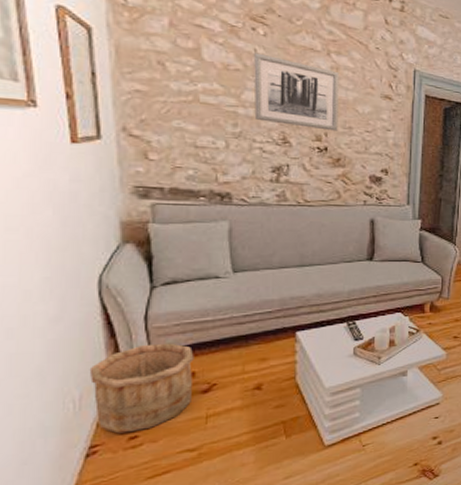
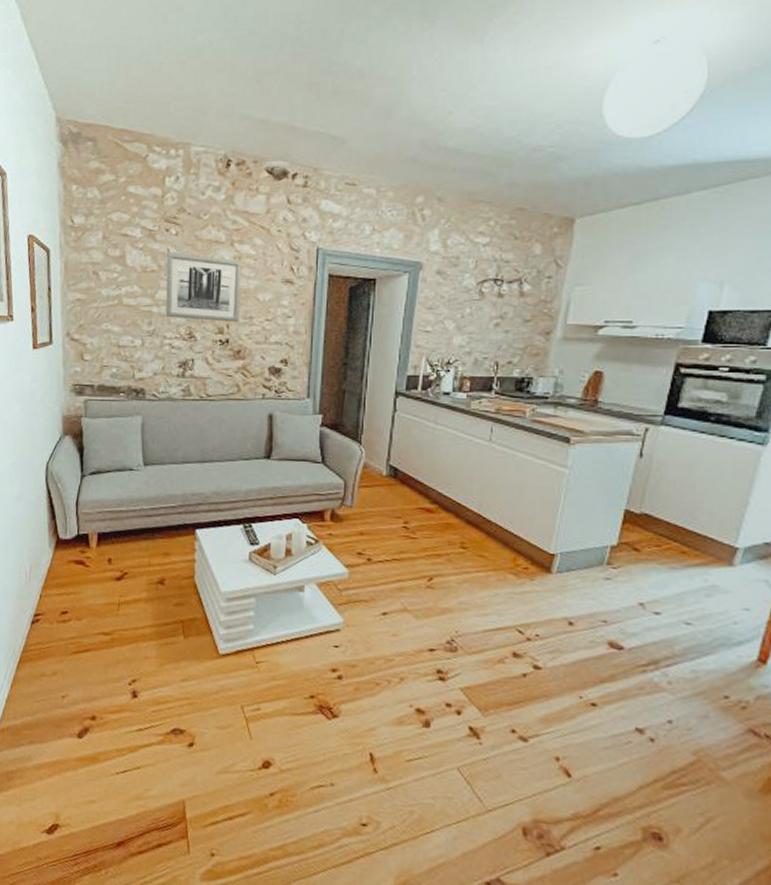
wooden bucket: present [89,343,194,434] -> none [37,528,111,608]

